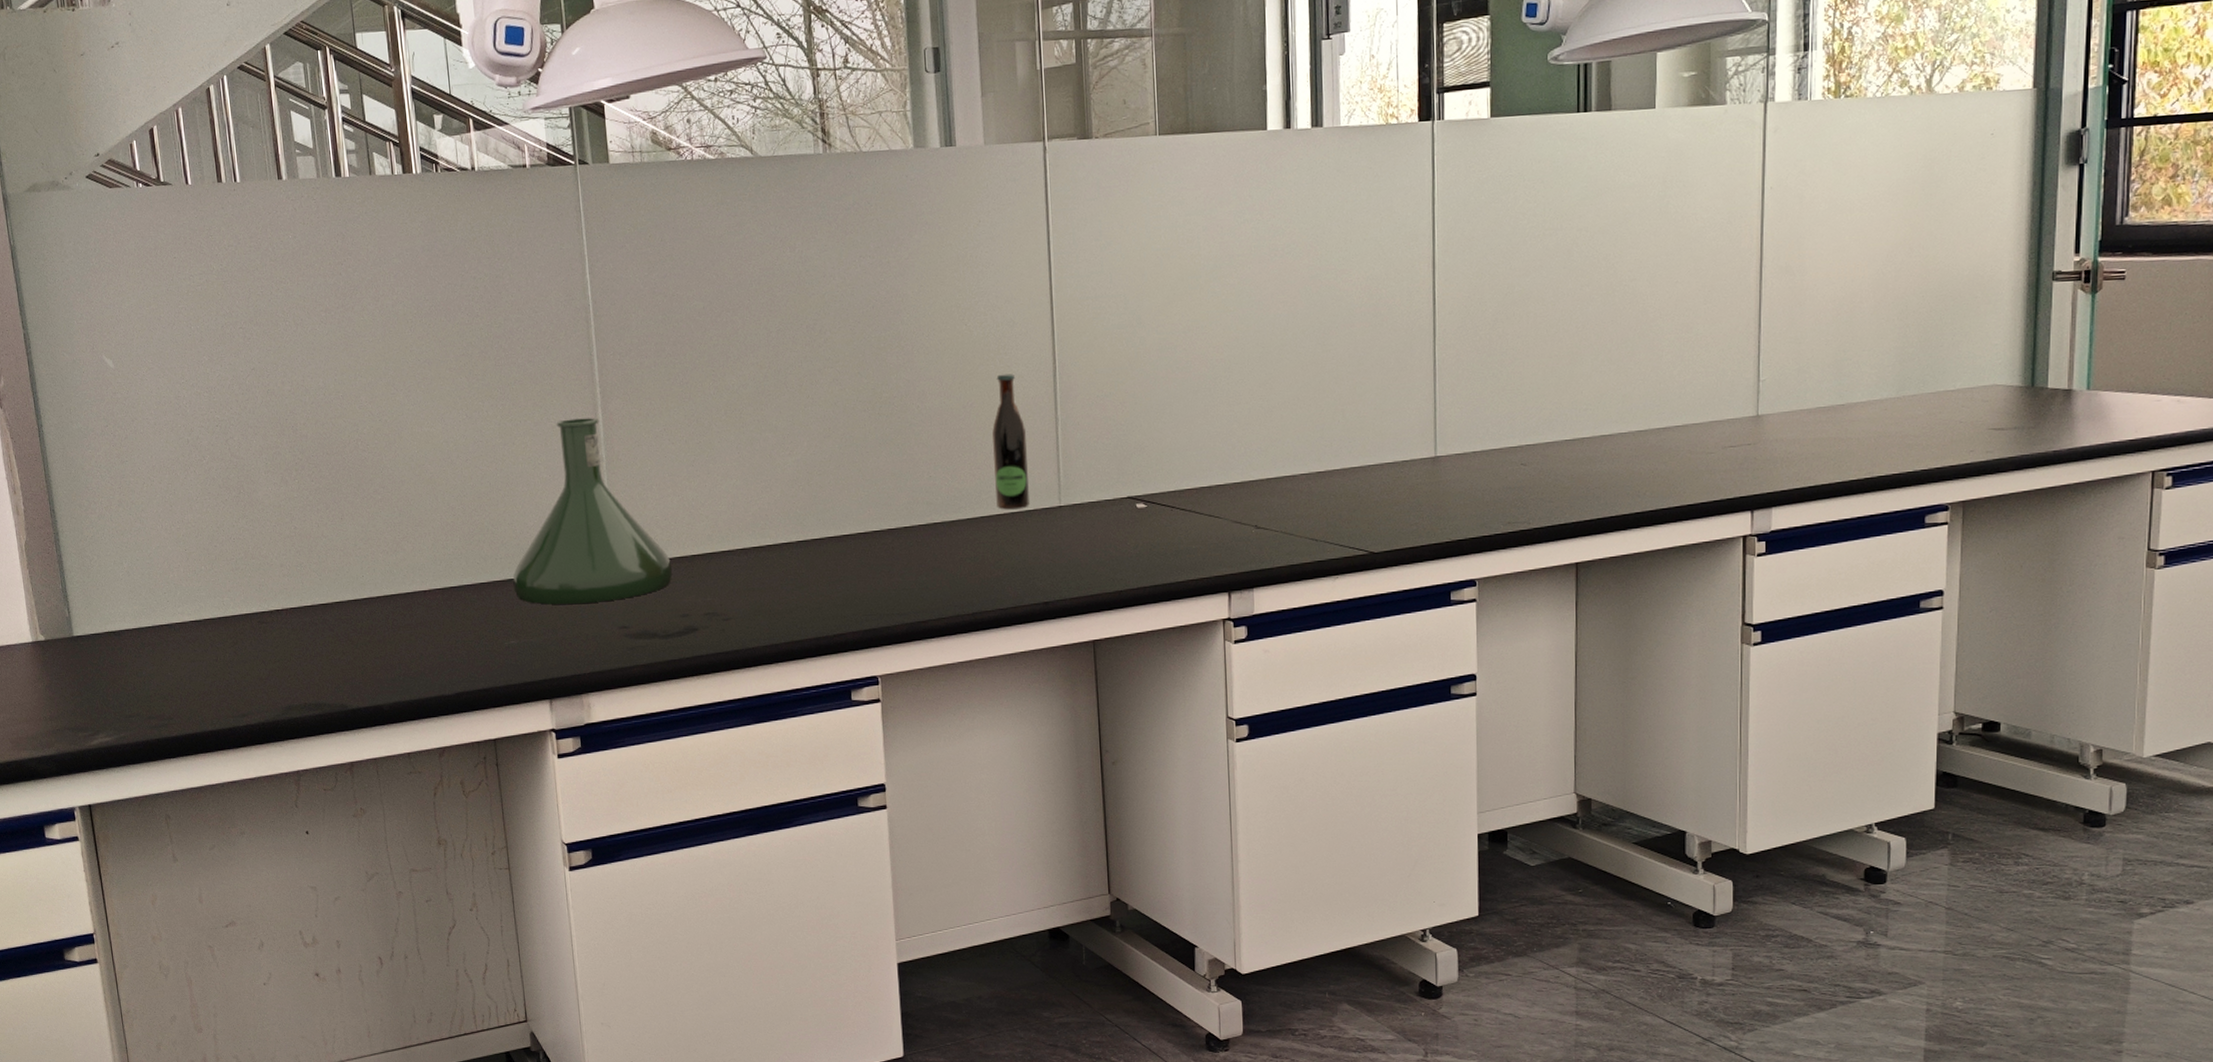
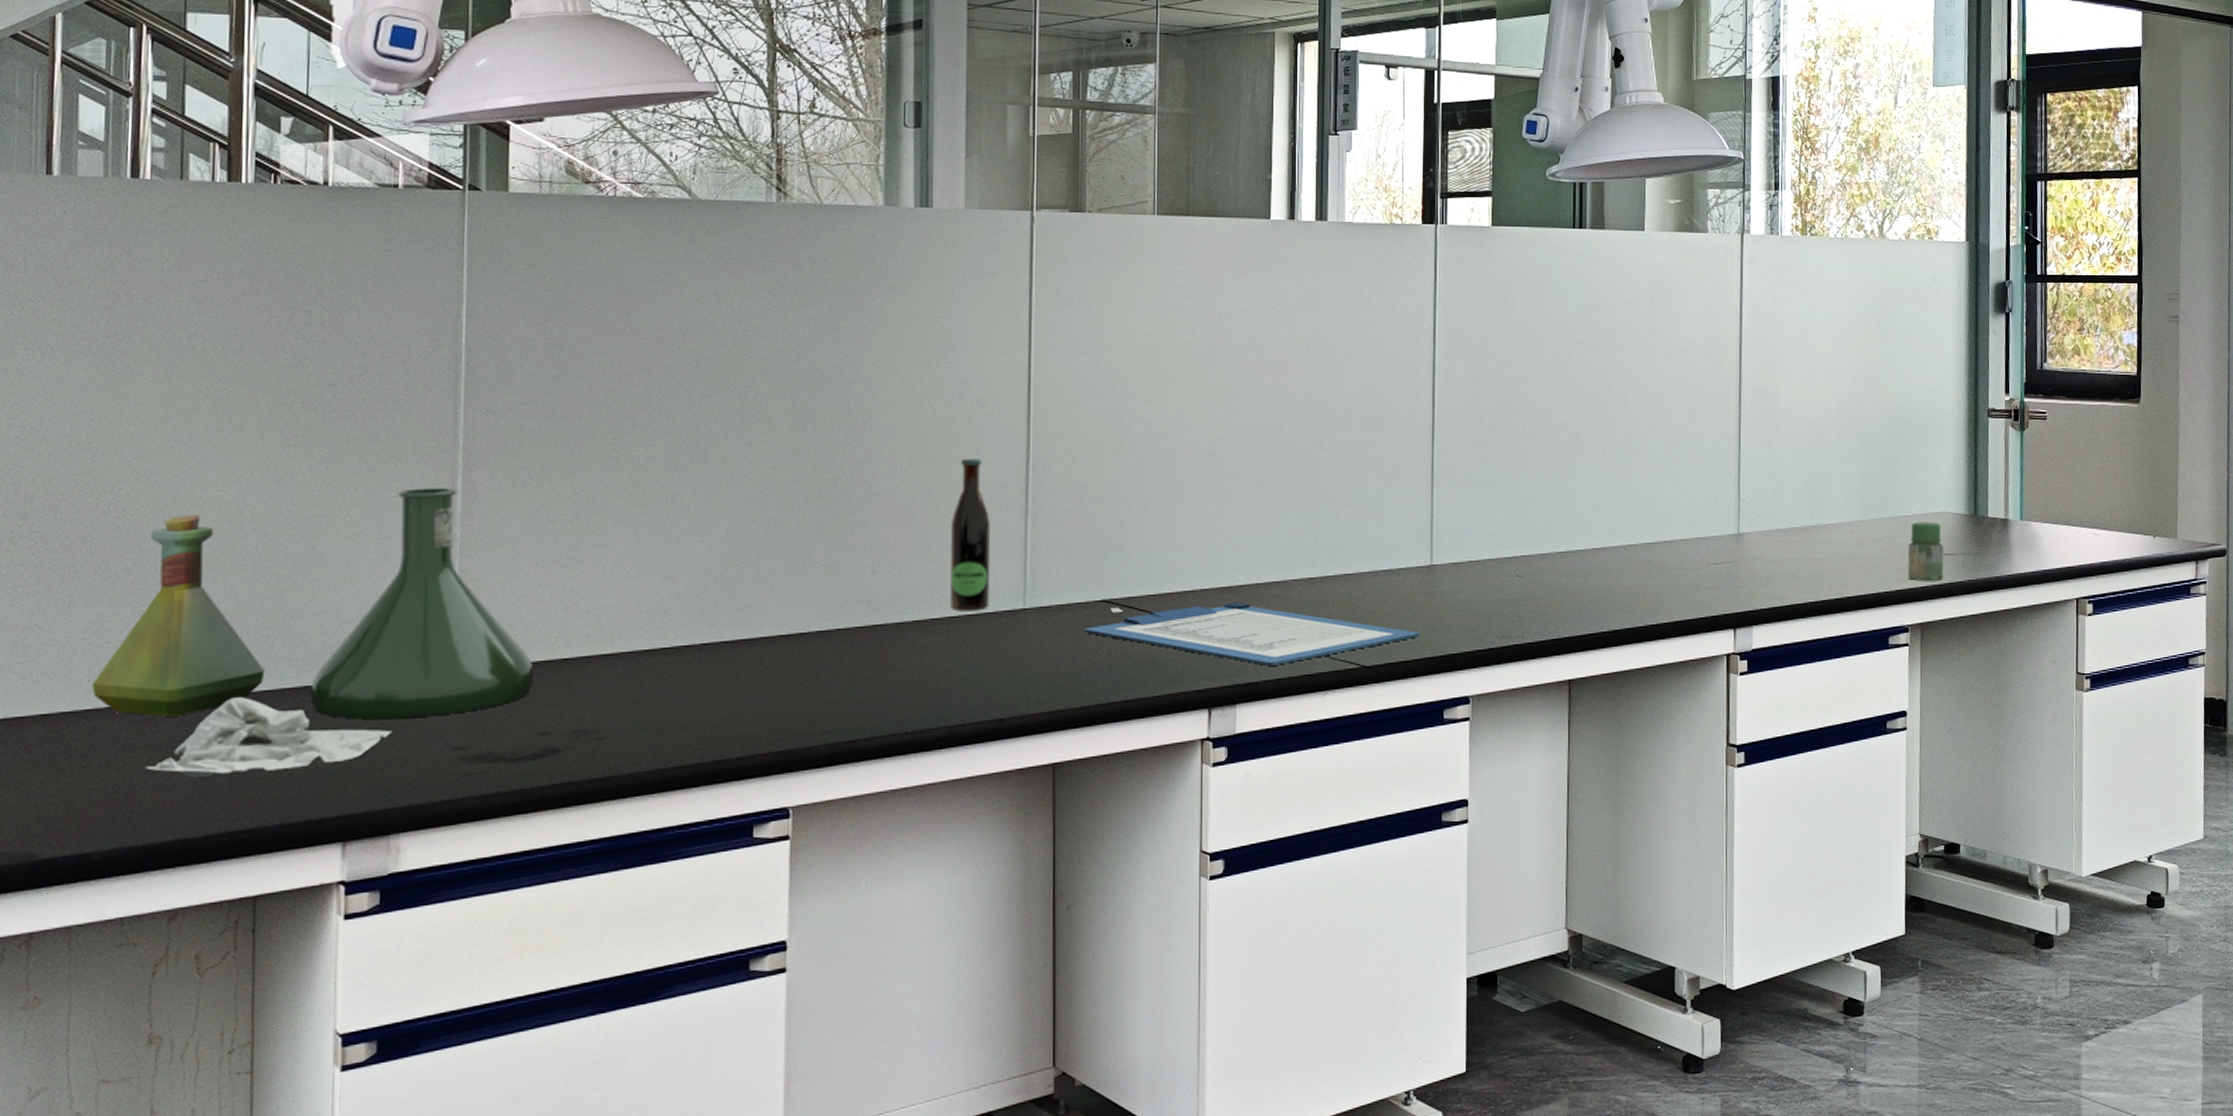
flask: none [365,446,480,603] -> present [92,514,265,717]
tissue: none [409,588,575,649] -> present [146,697,393,777]
clipboard: none [1113,496,1427,553] -> present [1084,602,1421,666]
jar: none [1950,395,1993,459] -> present [1907,522,1944,582]

